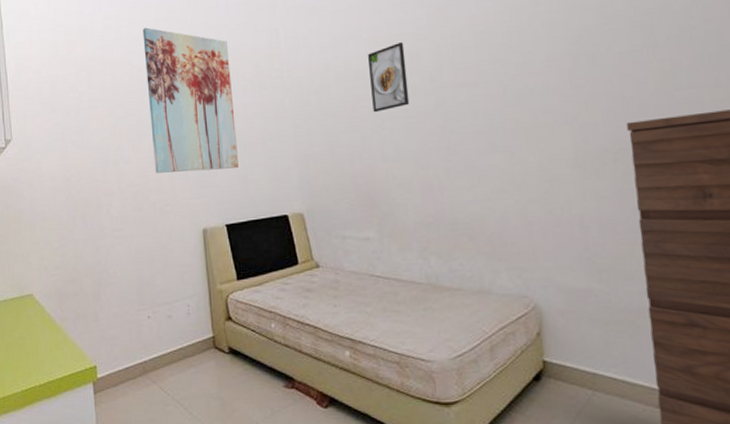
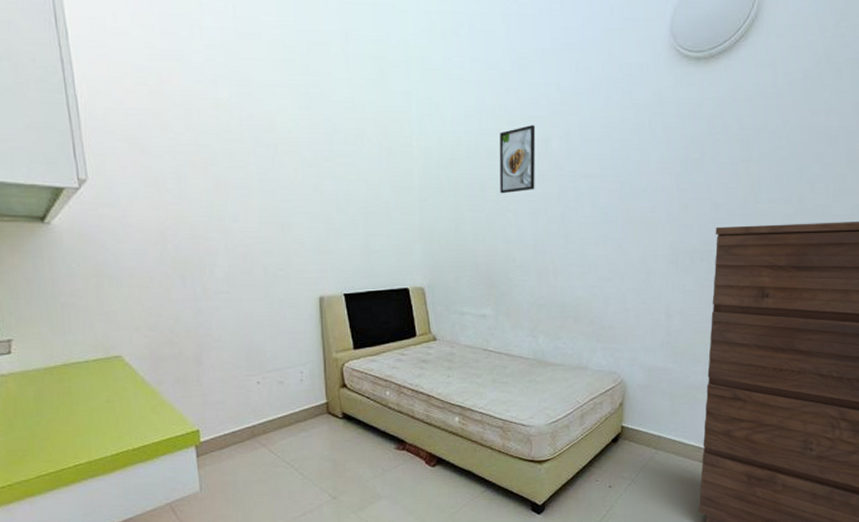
wall art: present [142,27,239,173] -> none [254,67,360,238]

